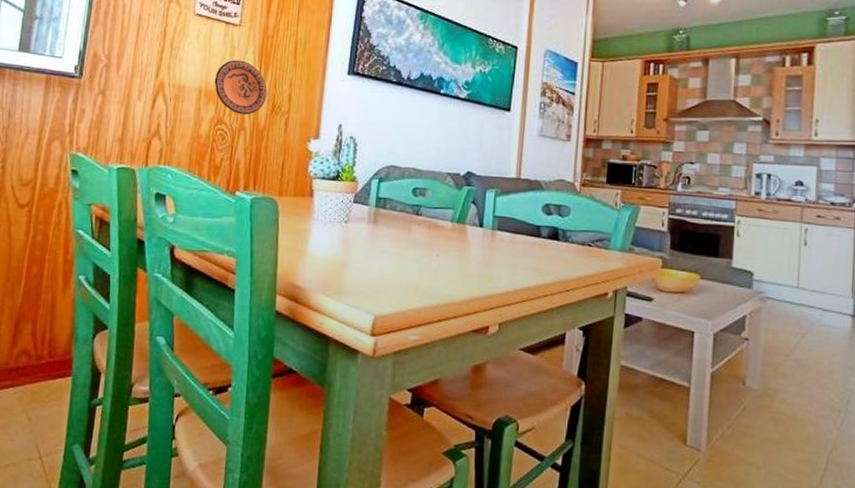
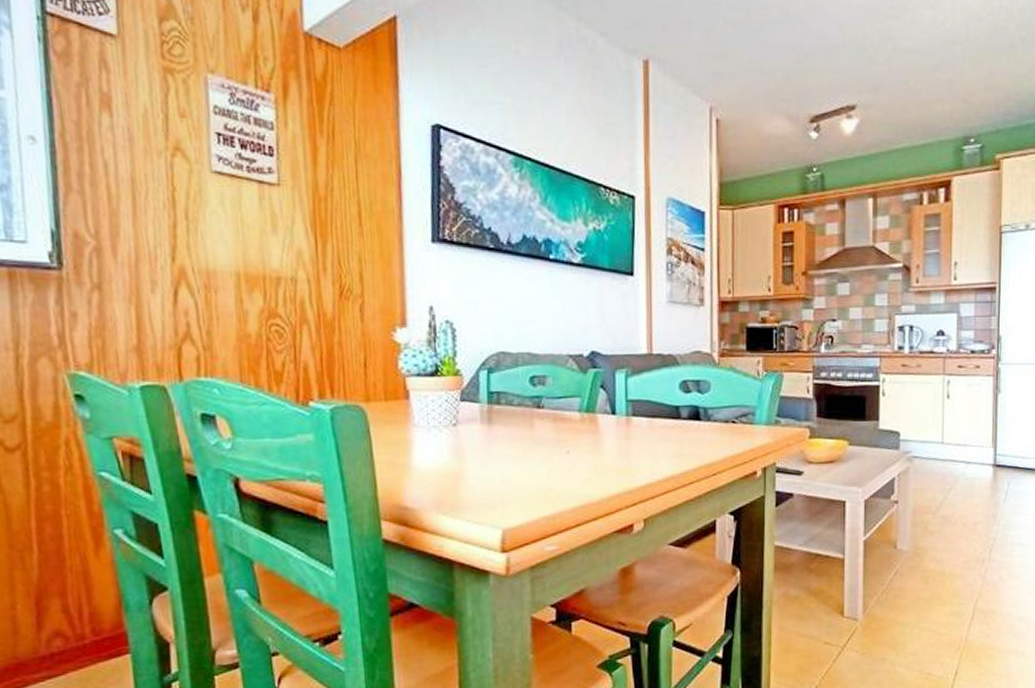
decorative plate: present [214,60,267,115] -> none [255,231,330,303]

